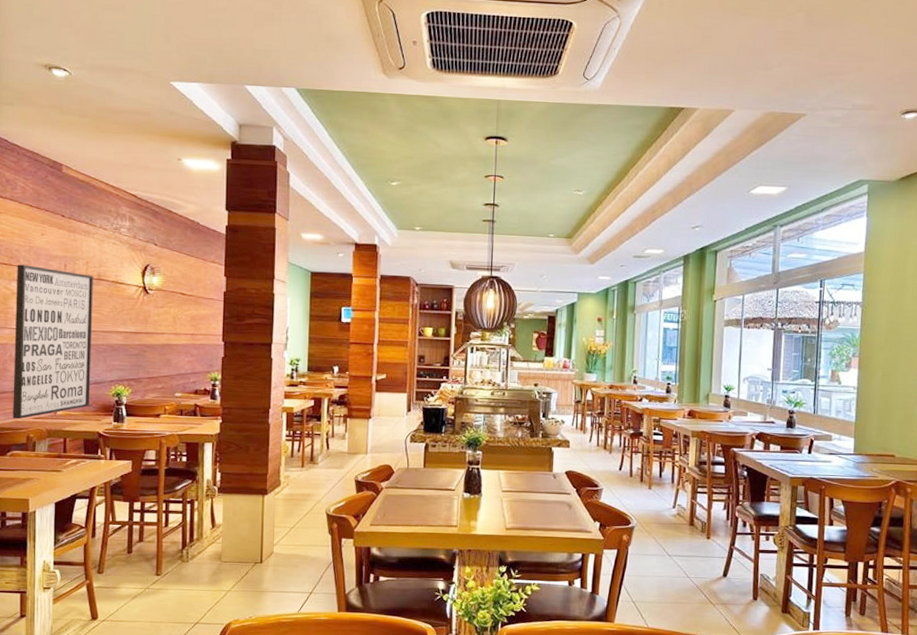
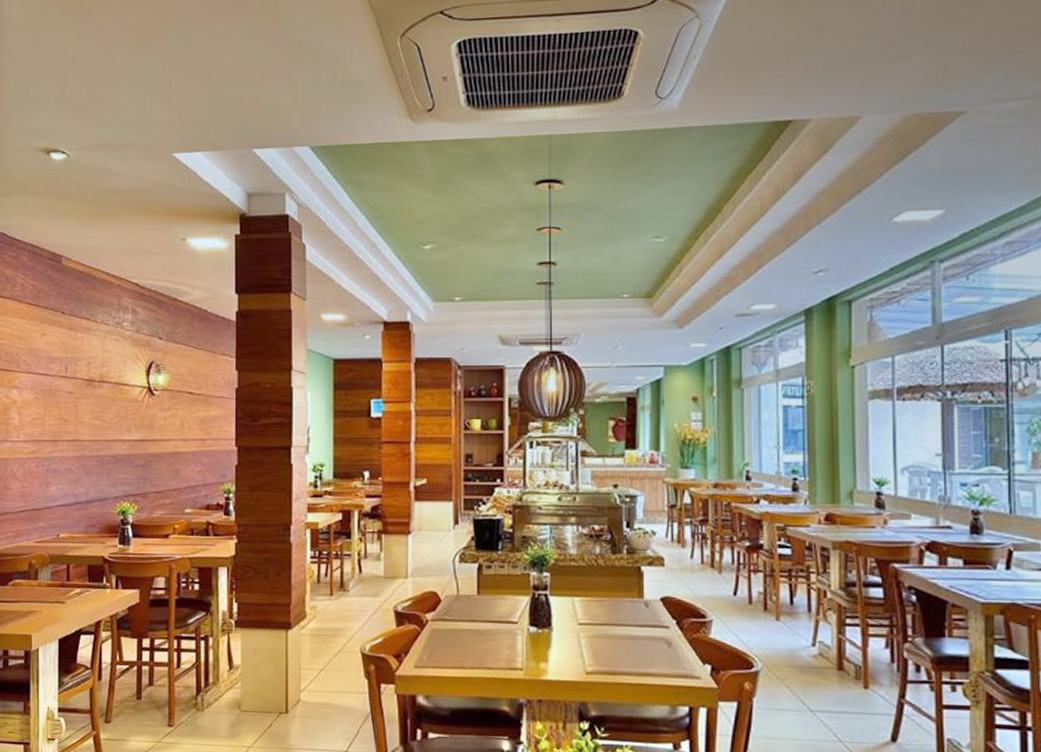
wall art: present [13,264,94,420] -> none [14,369,96,544]

